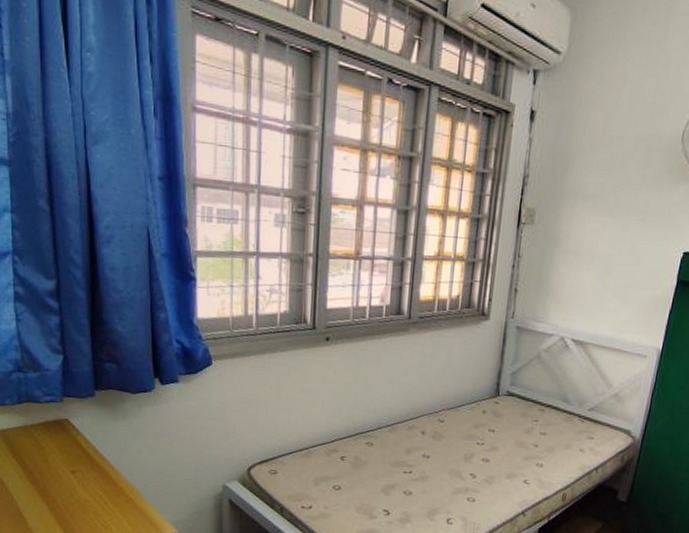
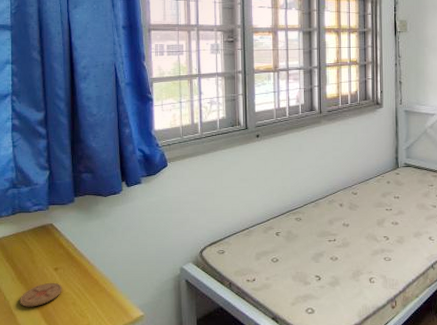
coaster: none [30,486,81,512] -> present [20,282,62,307]

